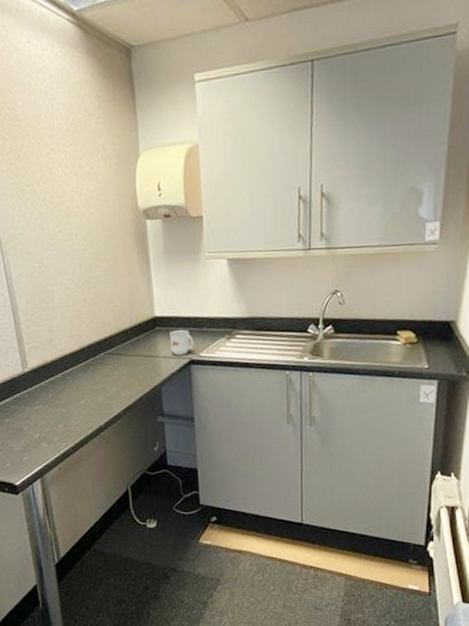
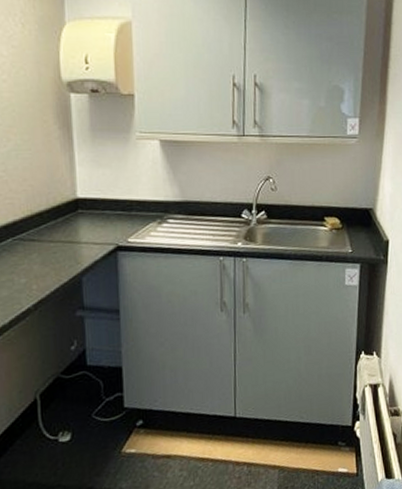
mug: present [170,330,194,356] -> none [94,213,122,242]

